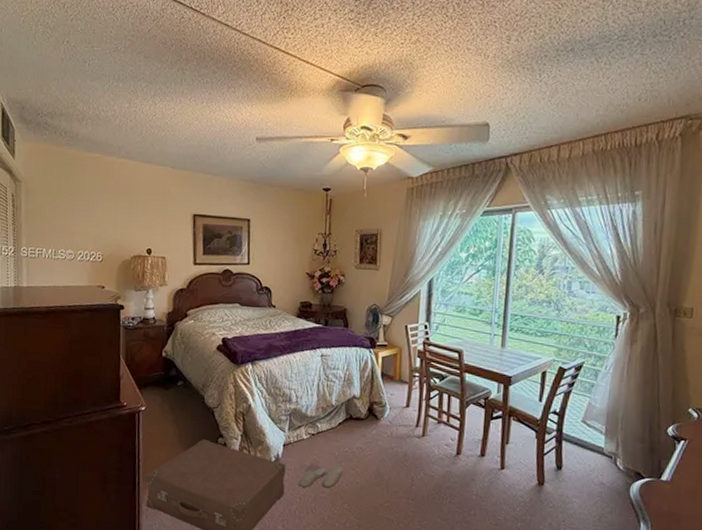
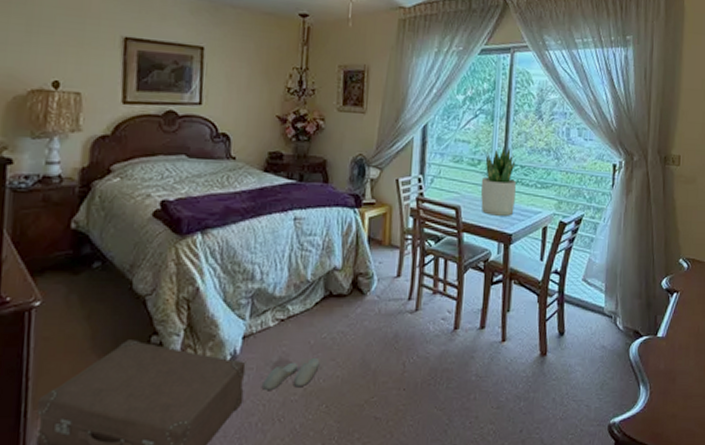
planter: none [482,298,516,361] -> present [481,146,516,216]

